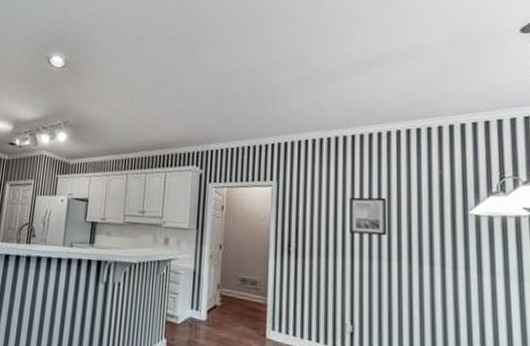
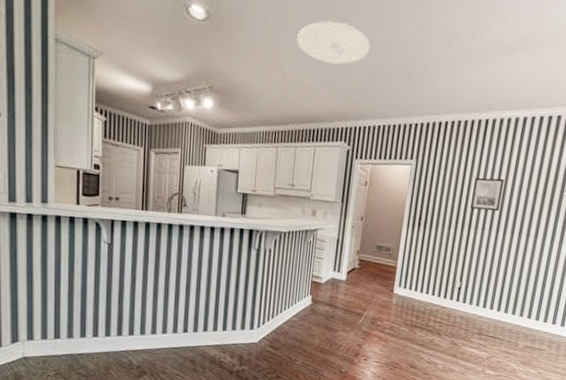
ceiling light: none [146,58,217,94] -> present [297,20,371,65]

